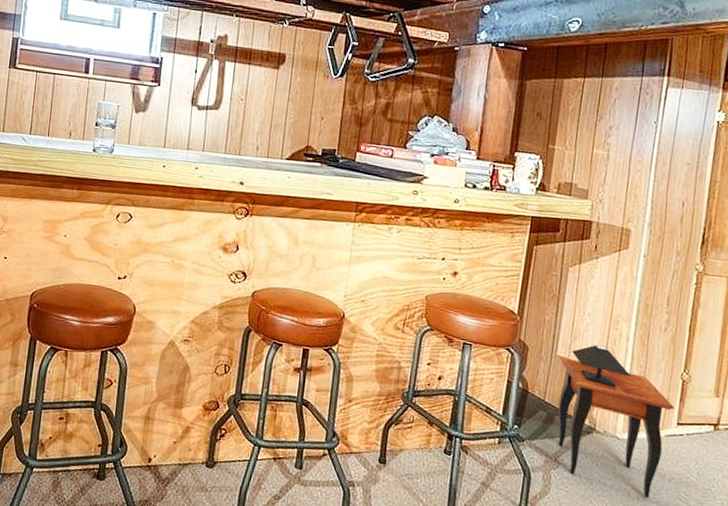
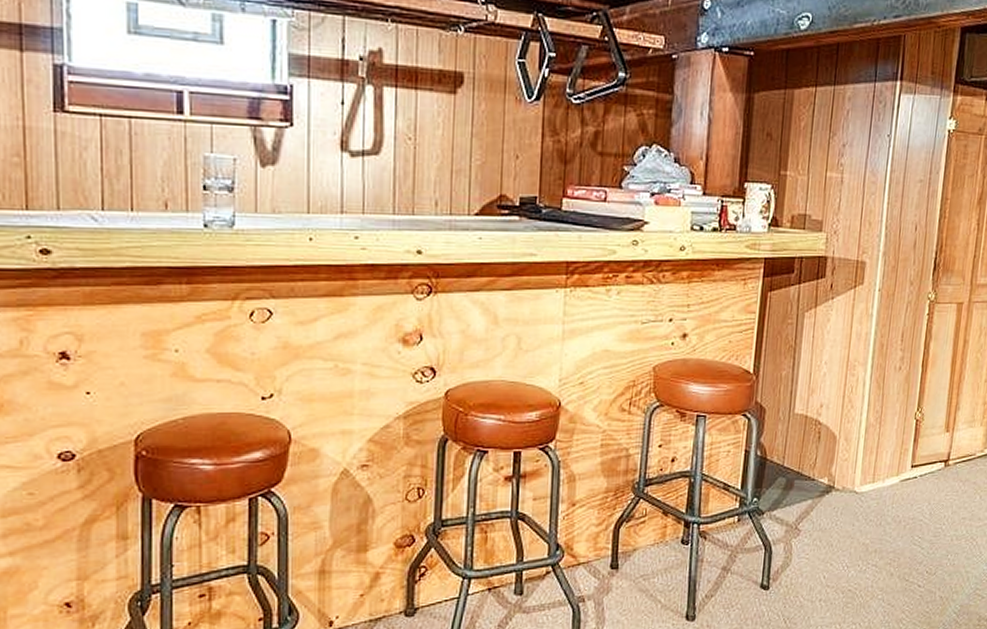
side table: present [558,345,674,499] -> none [797,396,909,549]

